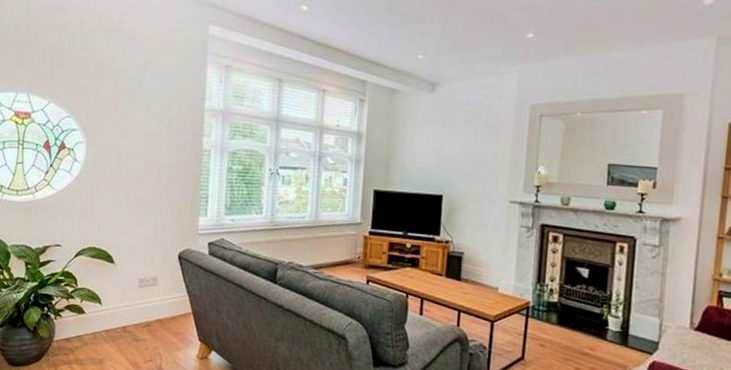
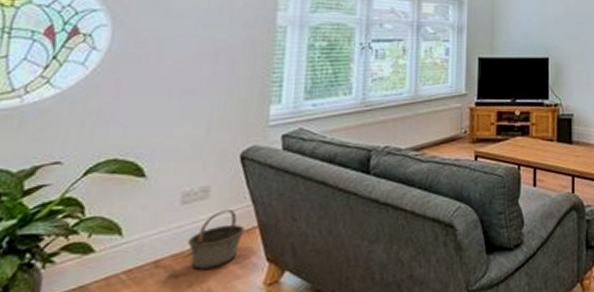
basket: none [143,295,183,339] -> present [187,208,246,270]

